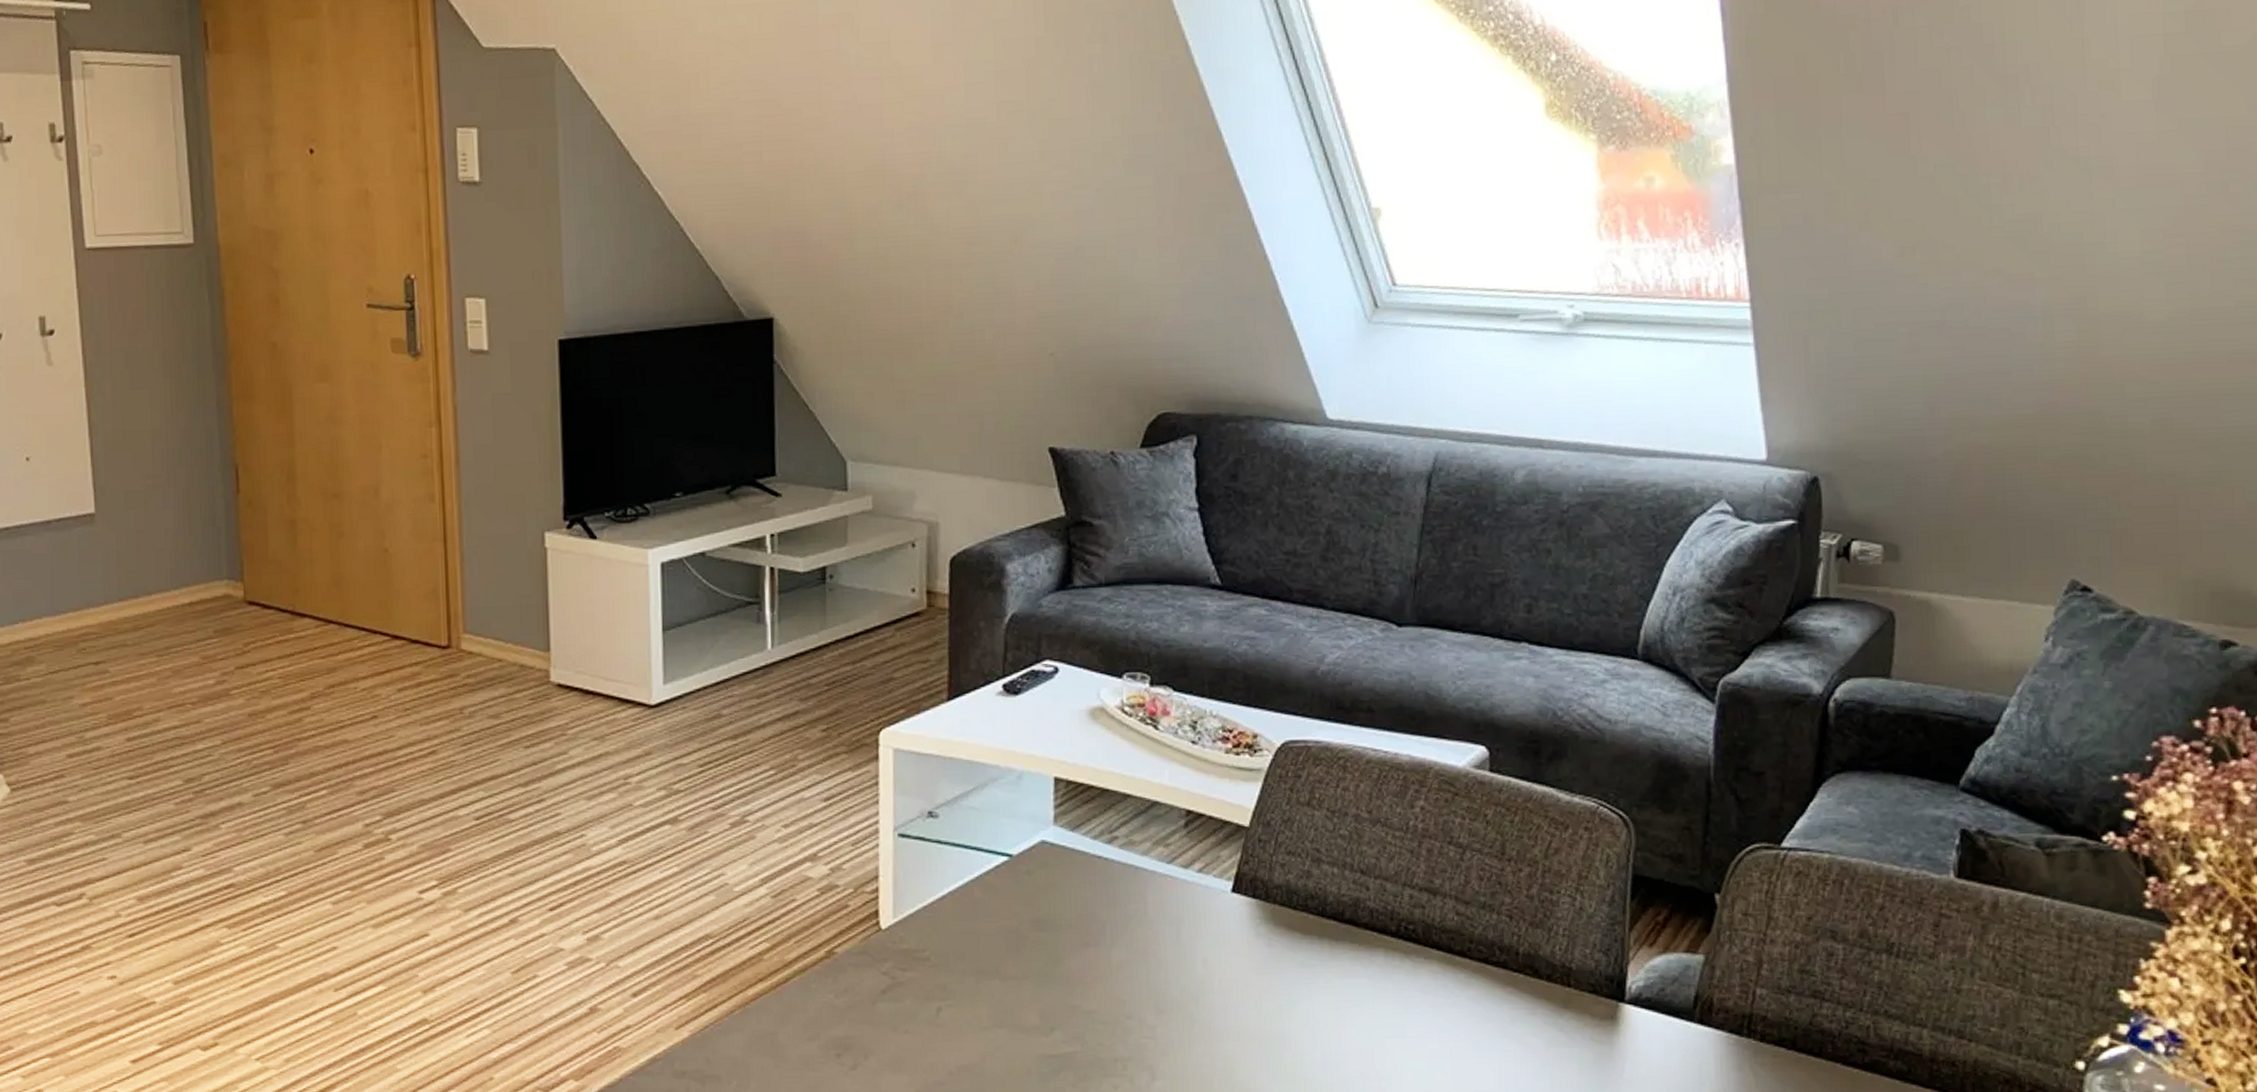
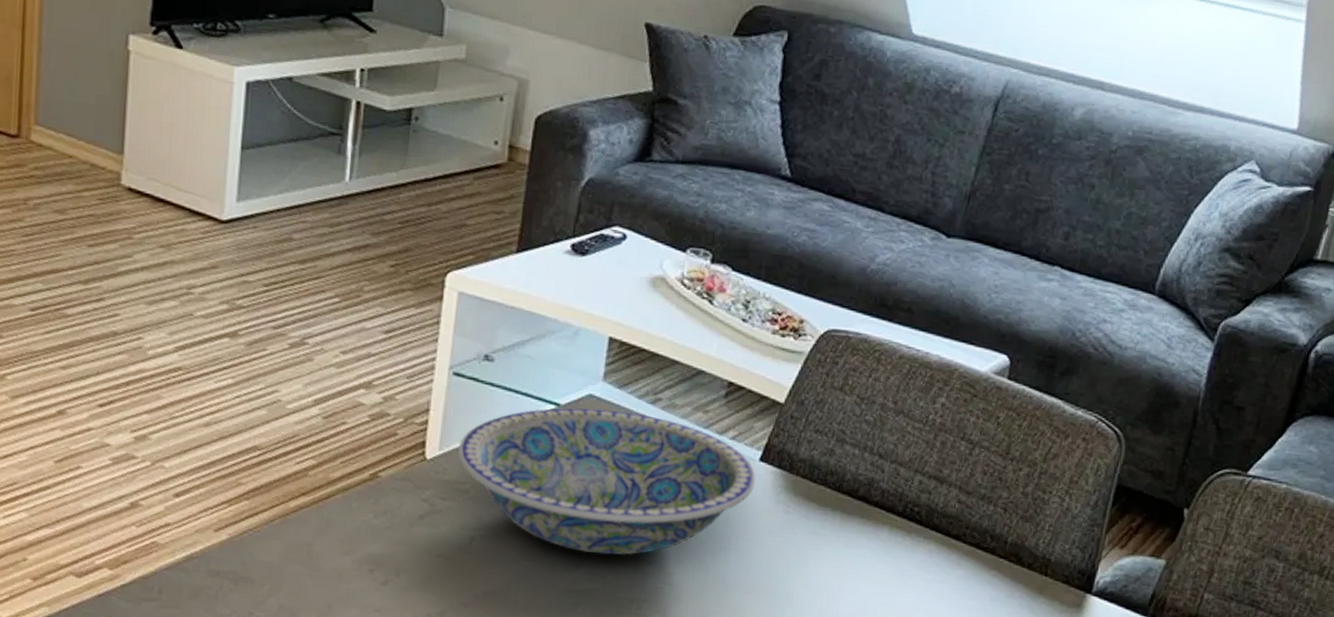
ceramic bowl: none [912,855,1231,1013] -> present [457,407,757,556]

